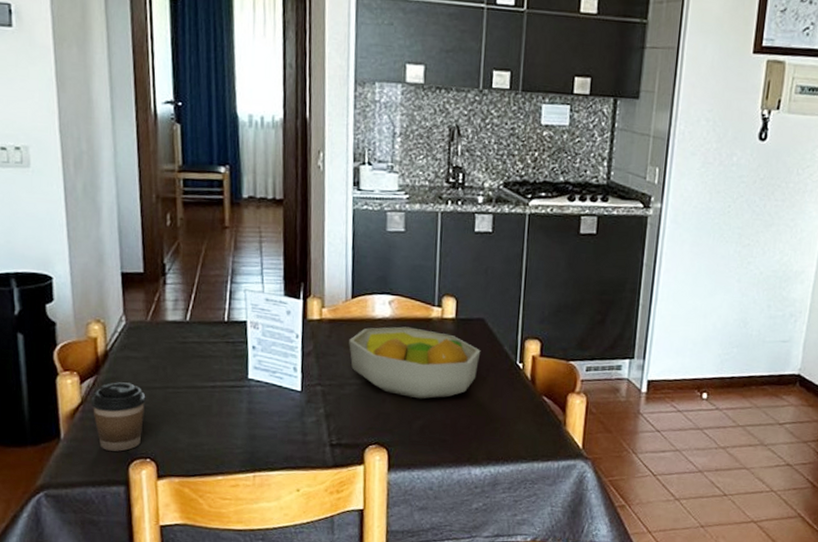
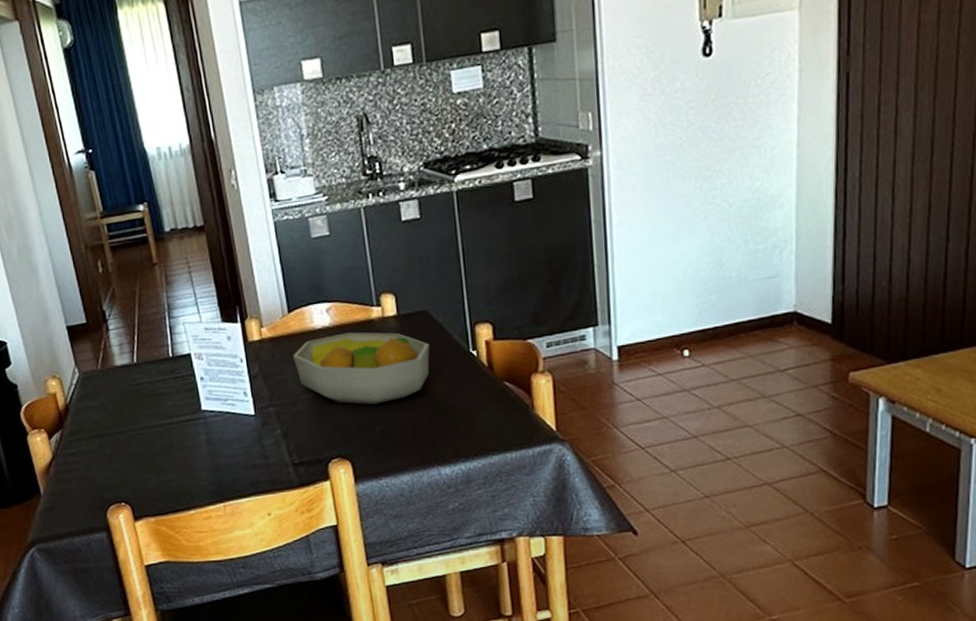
coffee cup: present [90,382,146,452] -> none [61,432,113,500]

